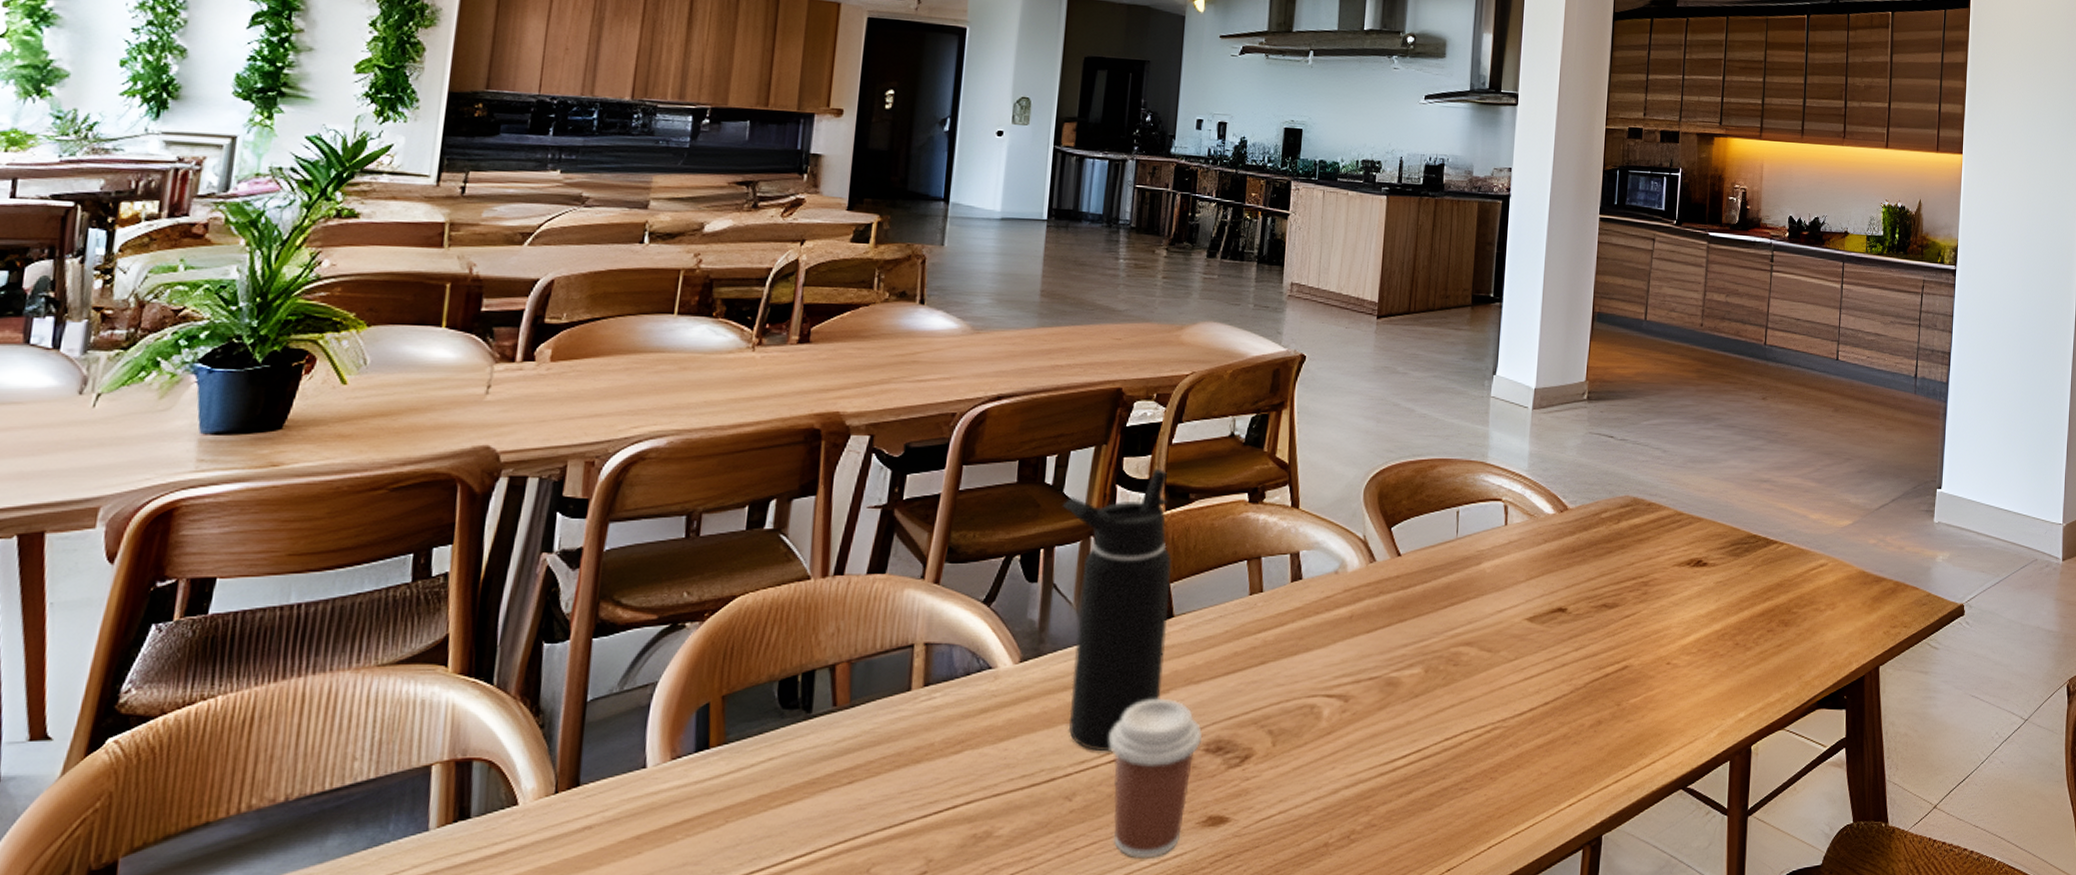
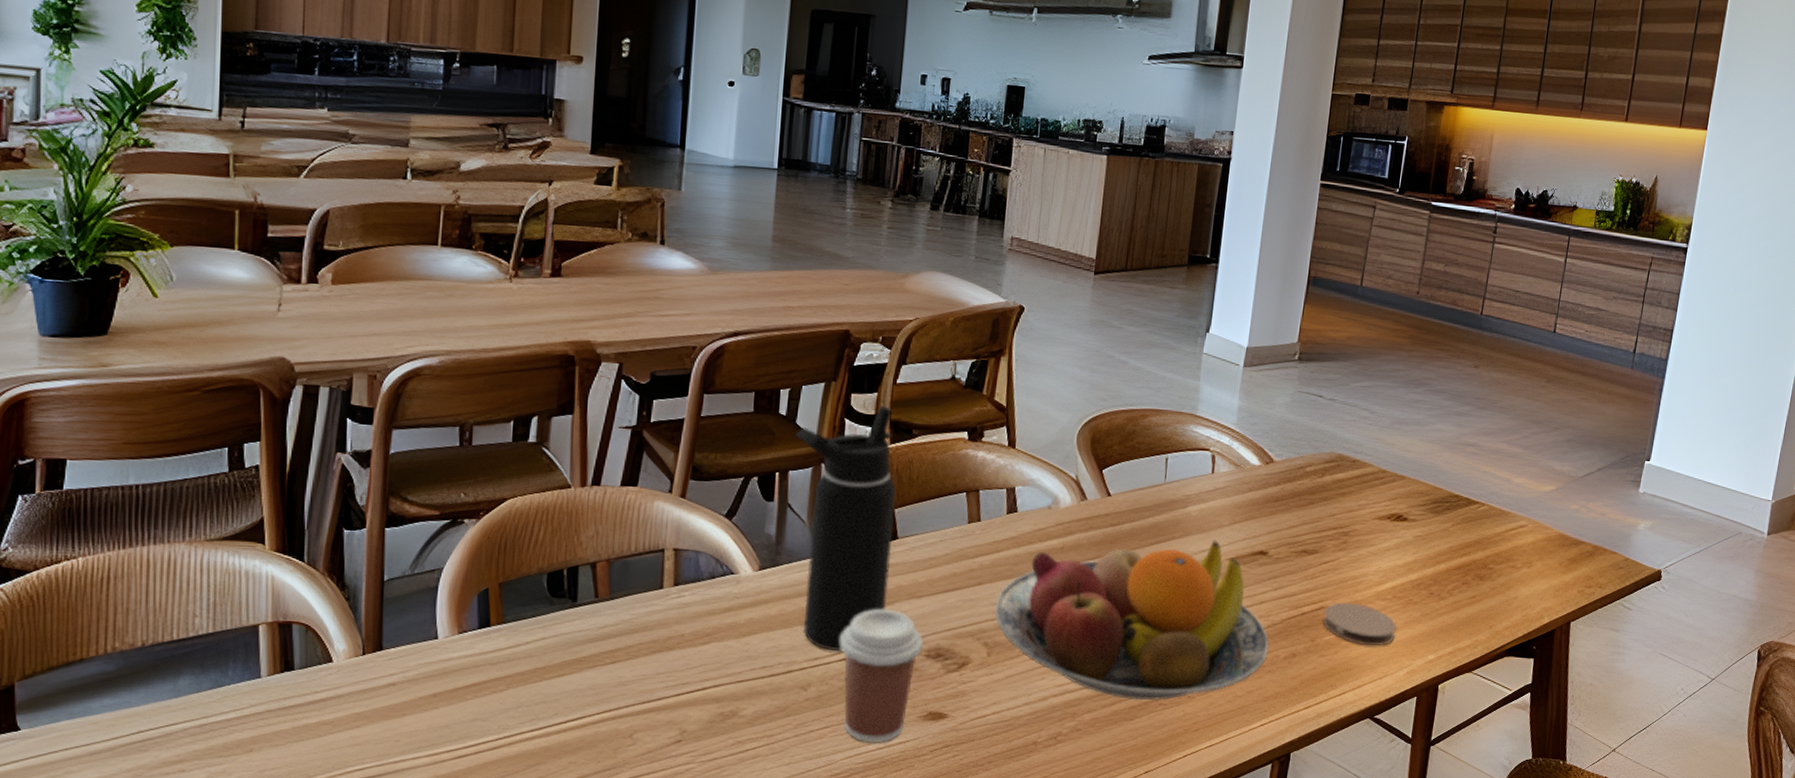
fruit bowl: none [1279,598,1573,787] -> present [994,540,1269,701]
coaster: none [1628,659,1704,707] -> present [1323,602,1396,646]

